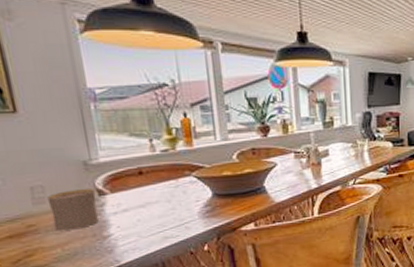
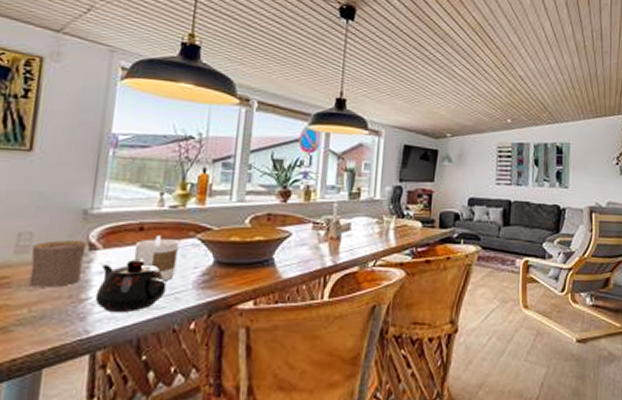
teapot: none [115,198,176,245] -> present [94,258,167,313]
candle: none [138,177,181,215] -> present [133,236,179,281]

